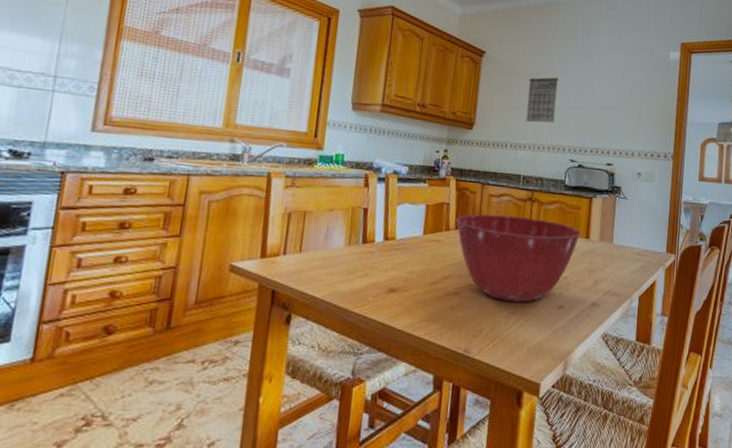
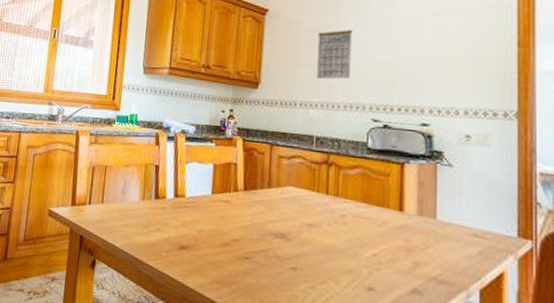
mixing bowl: present [456,214,582,303] -> none [245,176,393,278]

